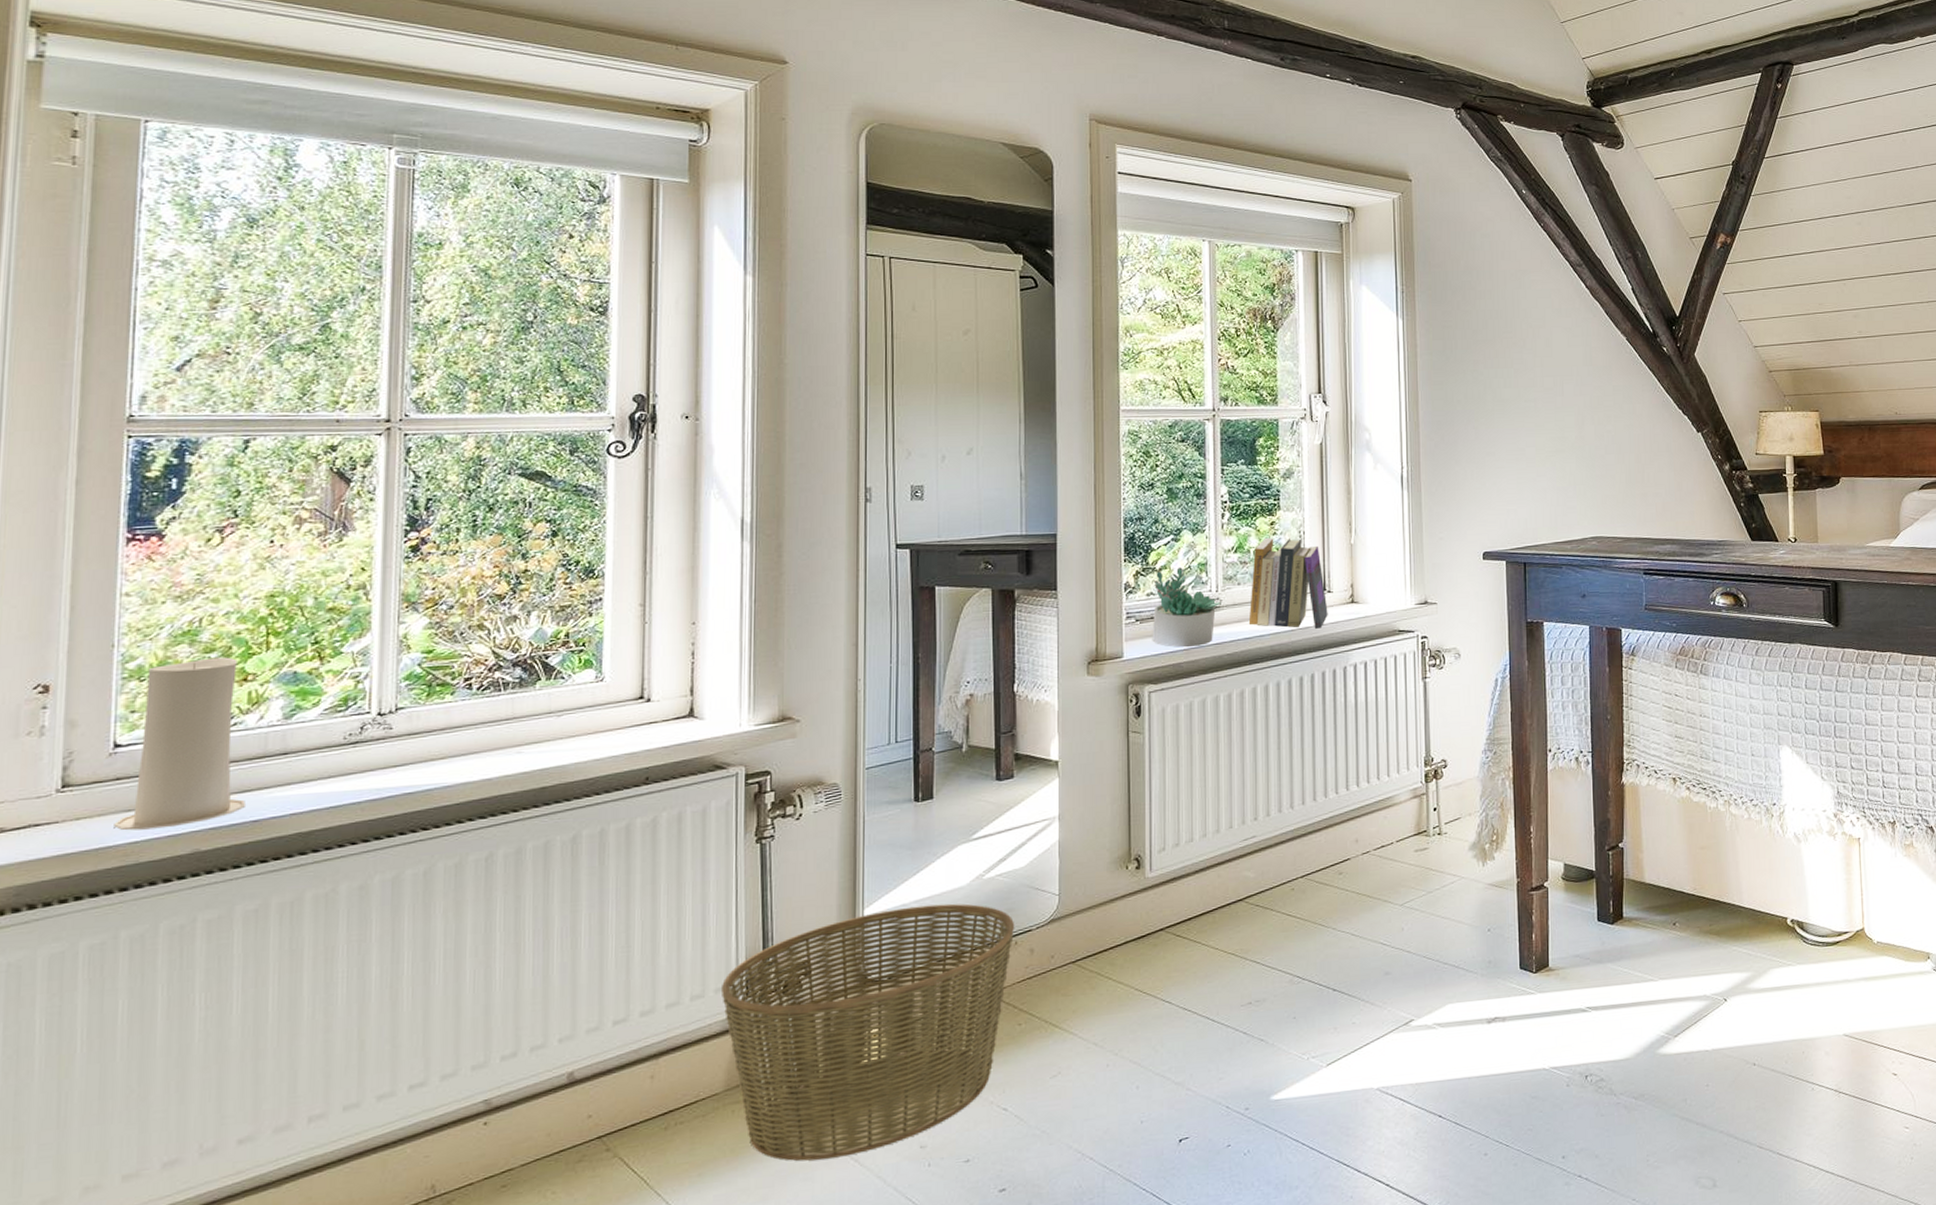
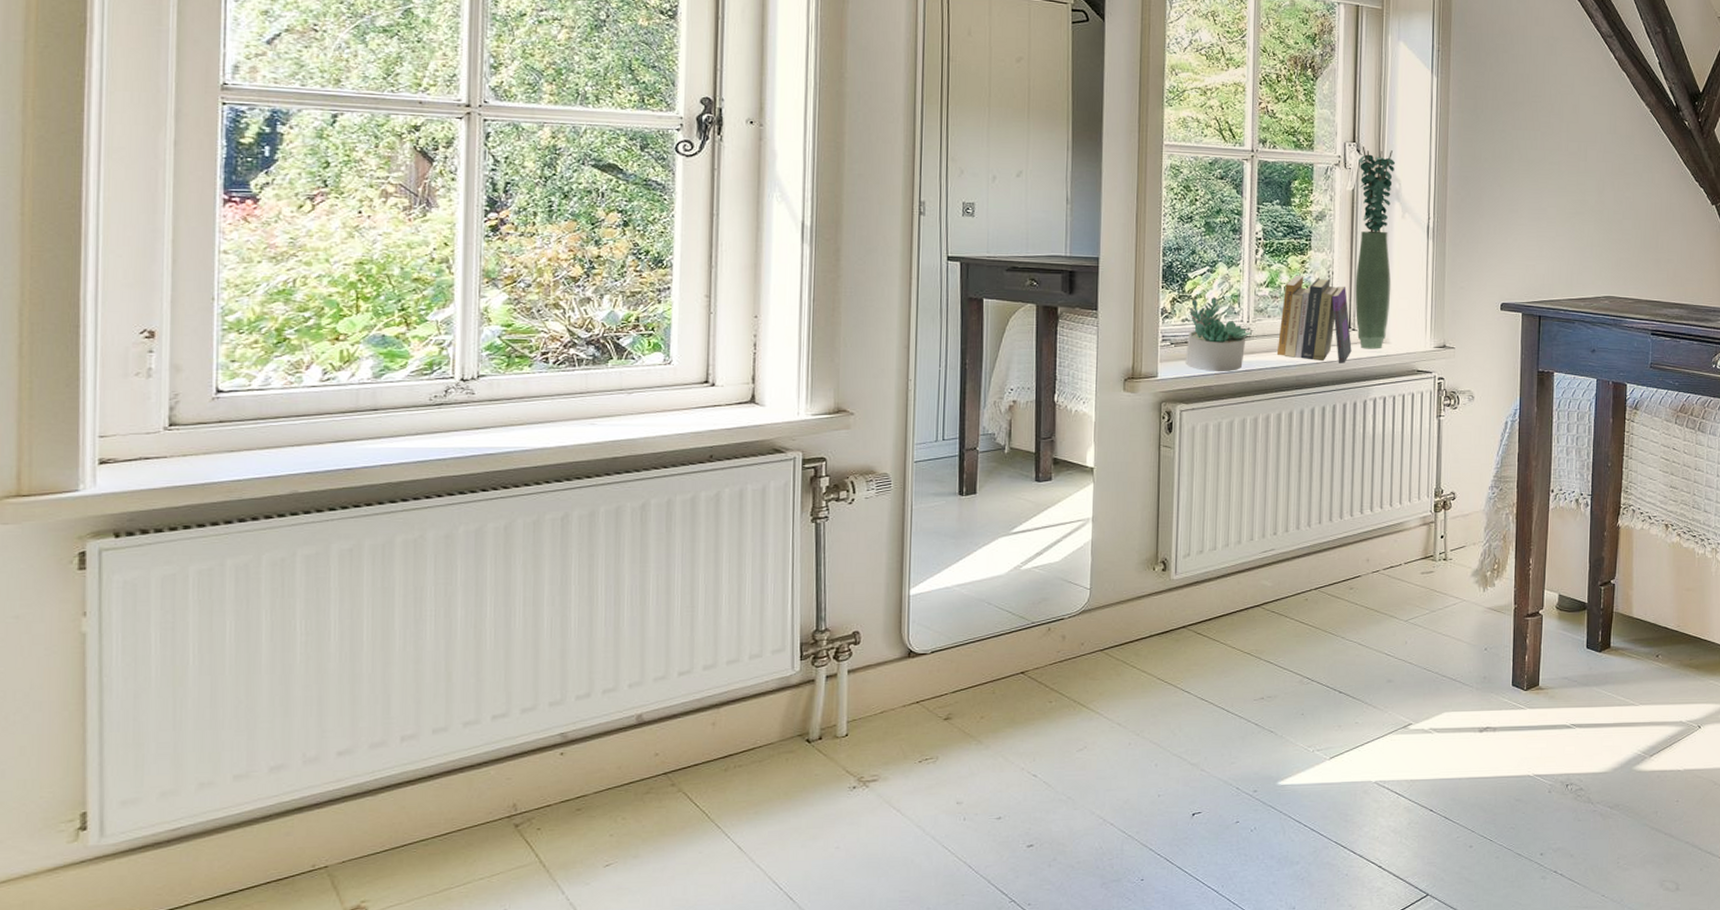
candle: present [114,657,247,831] -> none [218,316,340,470]
basket: present [722,903,1015,1161] -> none [778,589,1049,808]
vase: none [1325,397,1367,612] -> present [1355,147,1396,349]

